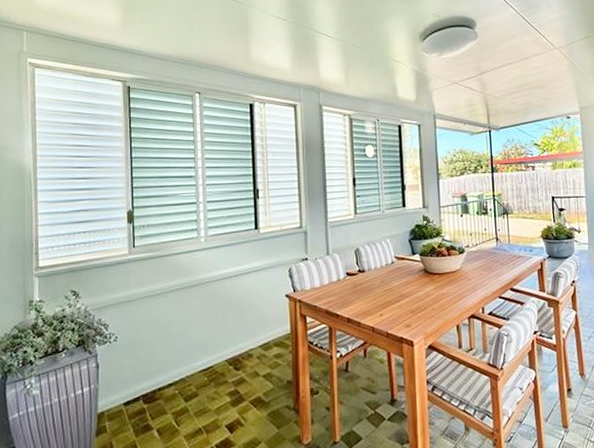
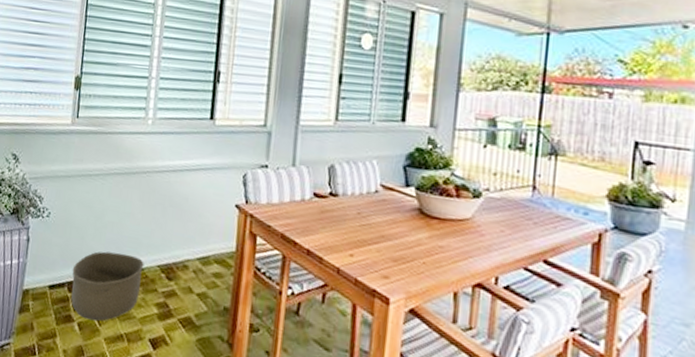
basket: none [145,357,213,424] -> present [71,251,144,322]

